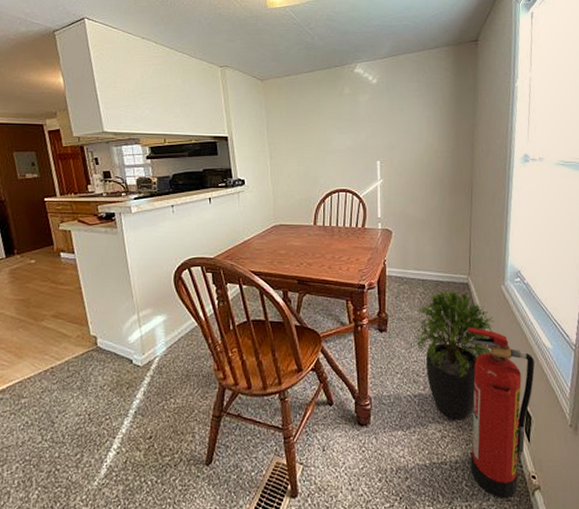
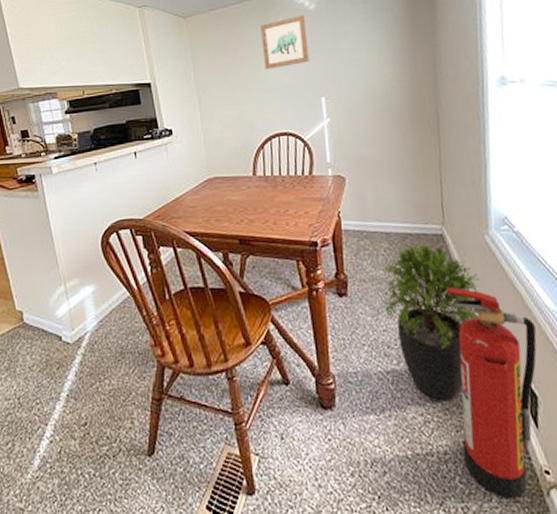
wall art: none [329,88,369,133] -> present [260,15,309,70]

